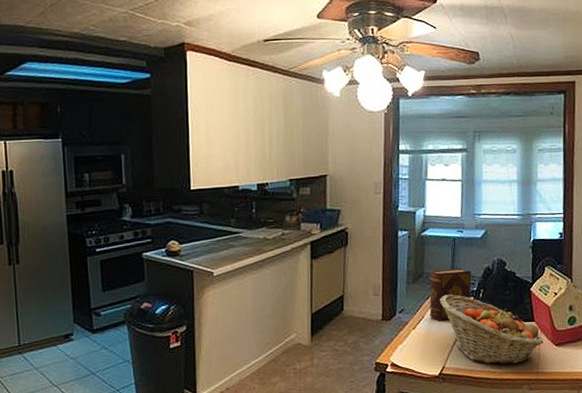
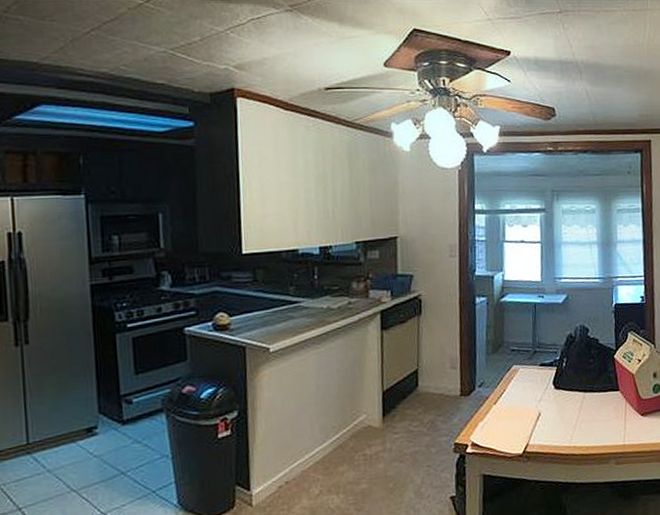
diary: present [429,268,472,321] -> none [510,336,554,394]
fruit basket: present [439,294,543,365] -> none [521,364,629,439]

